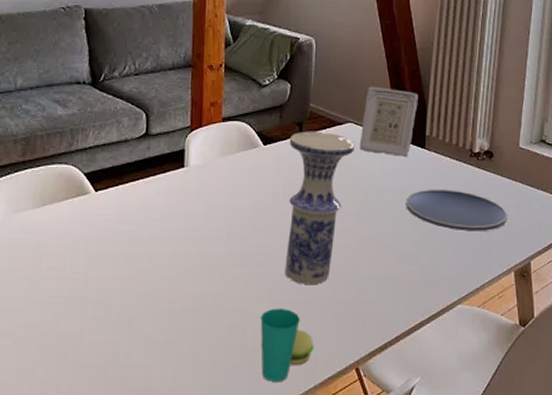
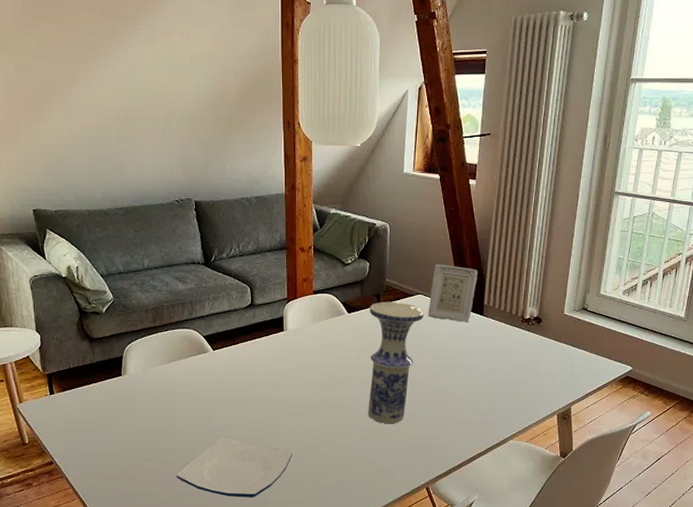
plate: none [36,305,188,386] -> present [176,437,292,498]
cup: present [260,307,314,382] -> none [349,441,393,496]
plate: present [406,189,508,232] -> none [467,348,553,383]

